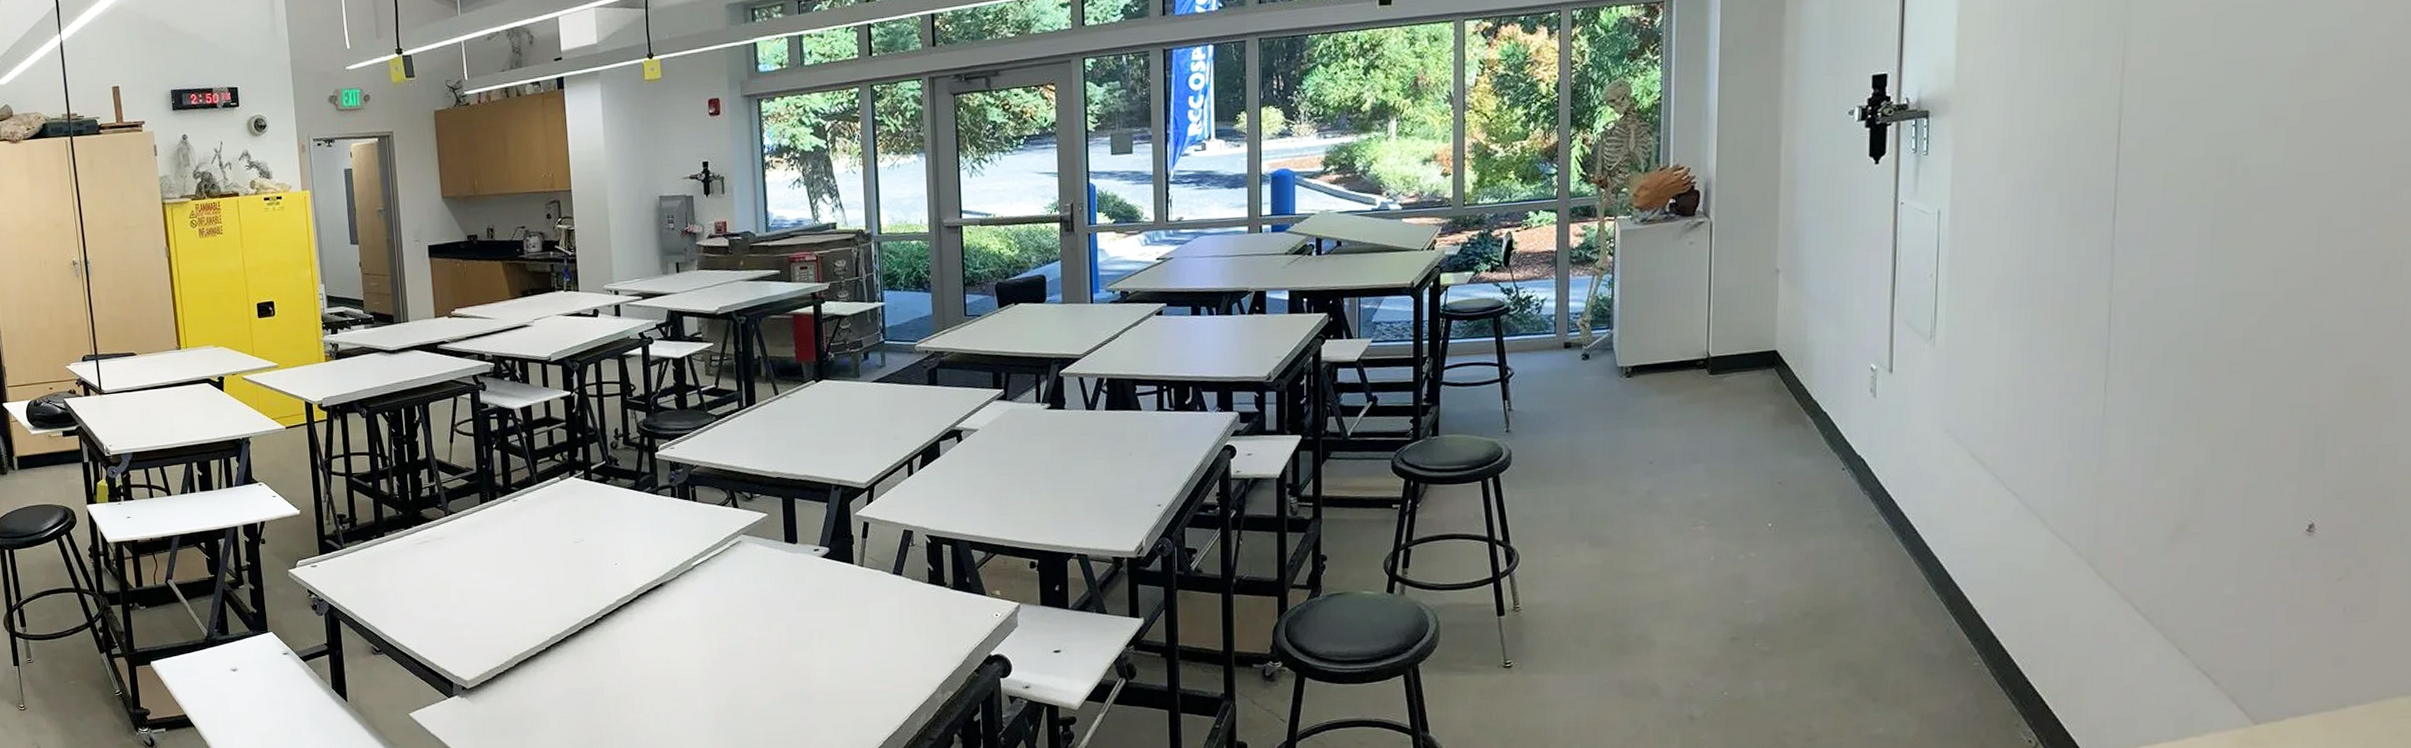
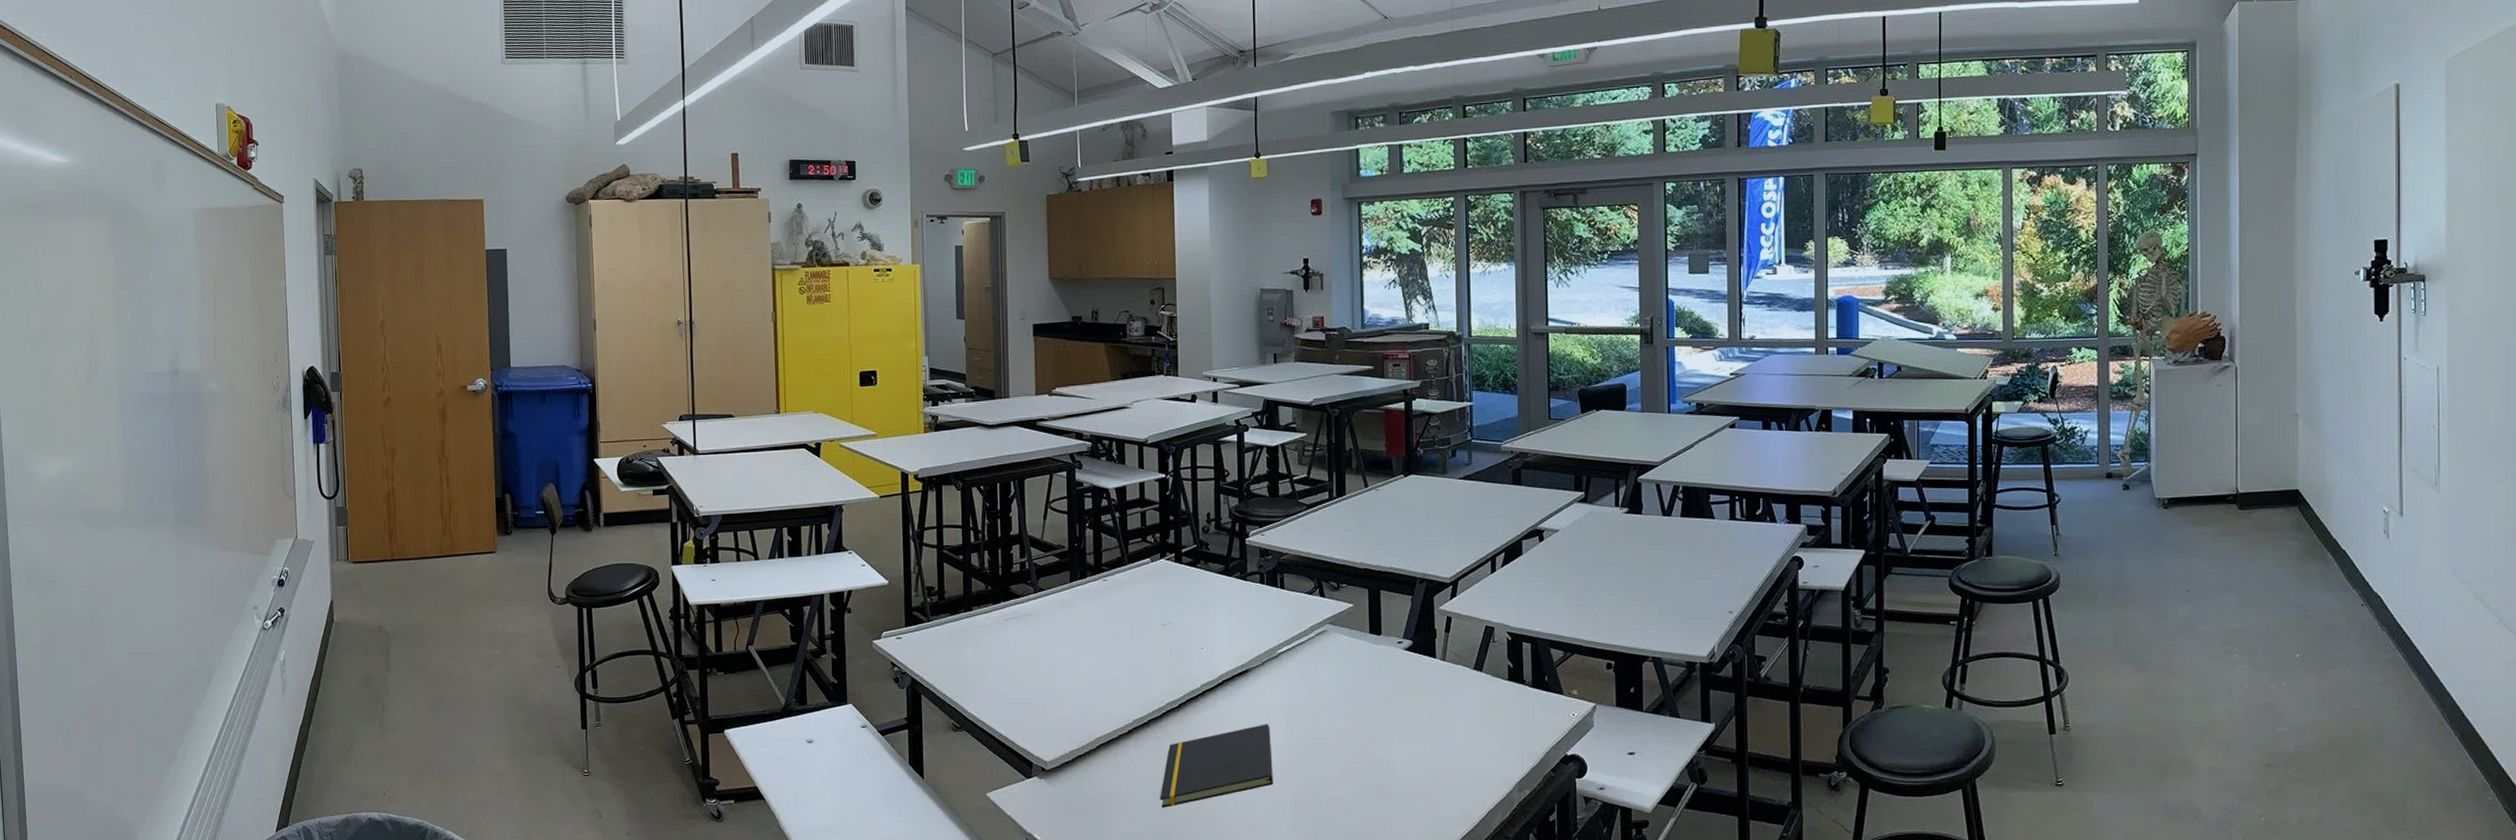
notepad: none [580,636,693,721] -> present [1160,724,1273,808]

